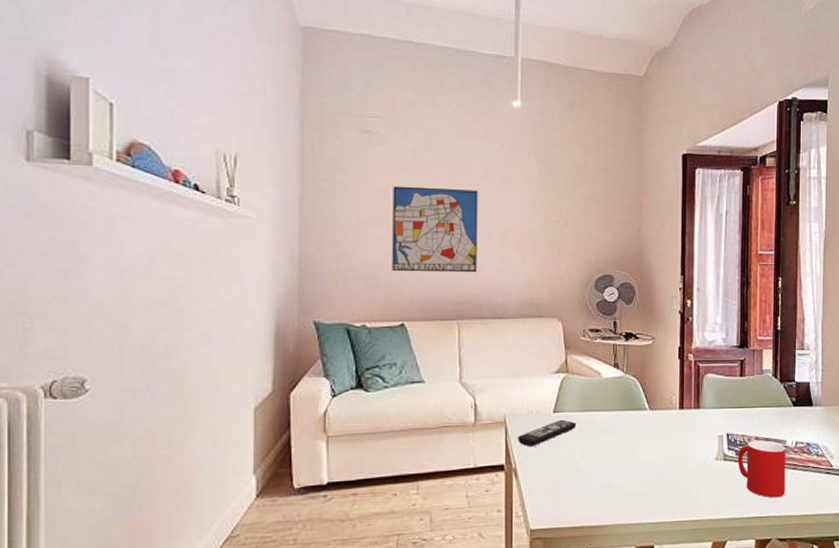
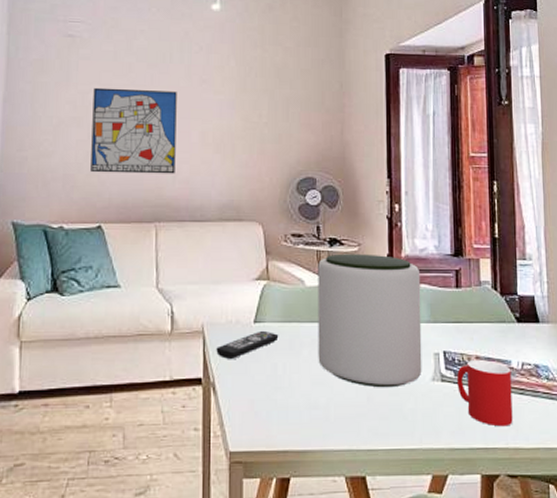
plant pot: none [613,346,709,468] -> present [318,253,422,388]

